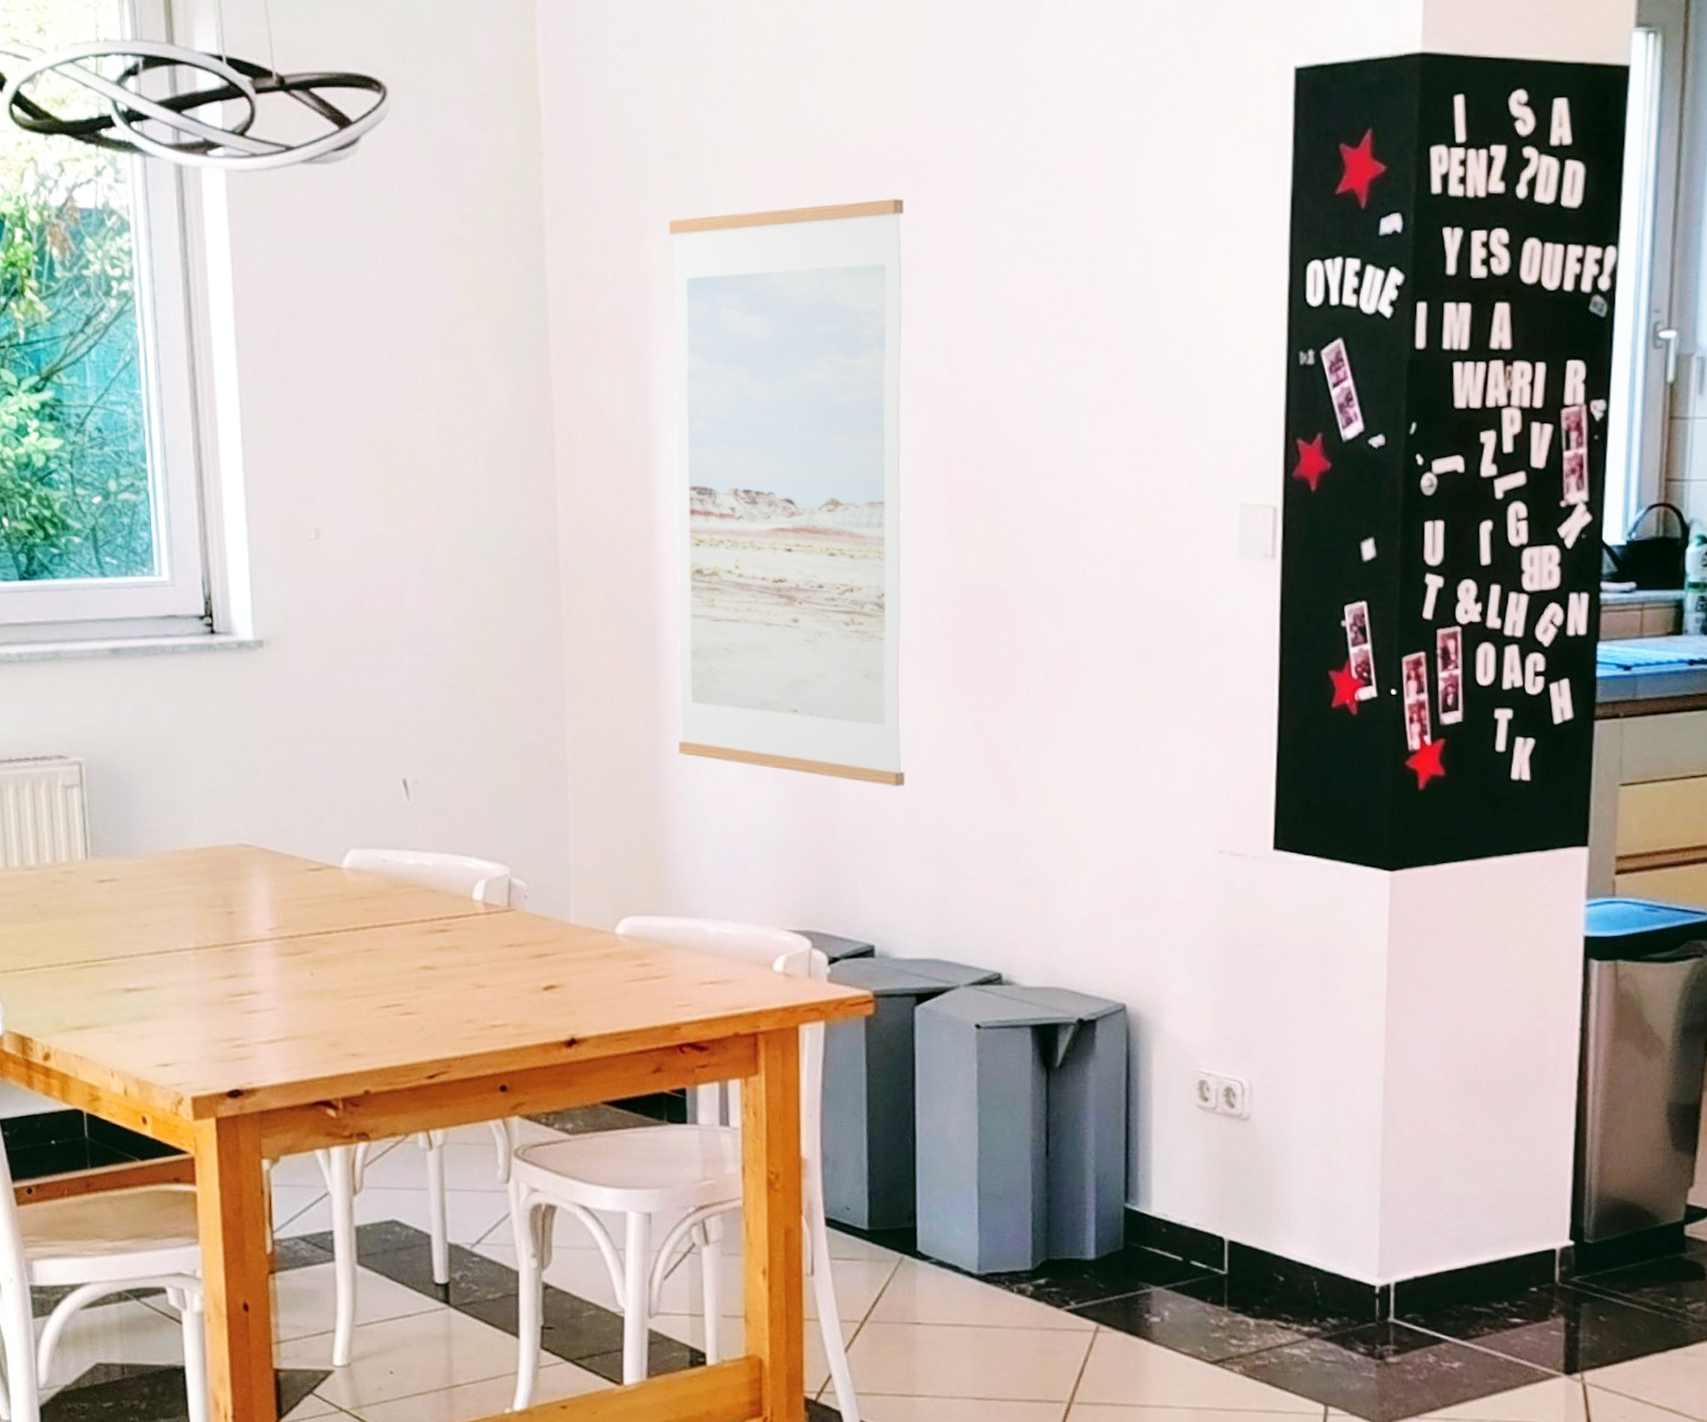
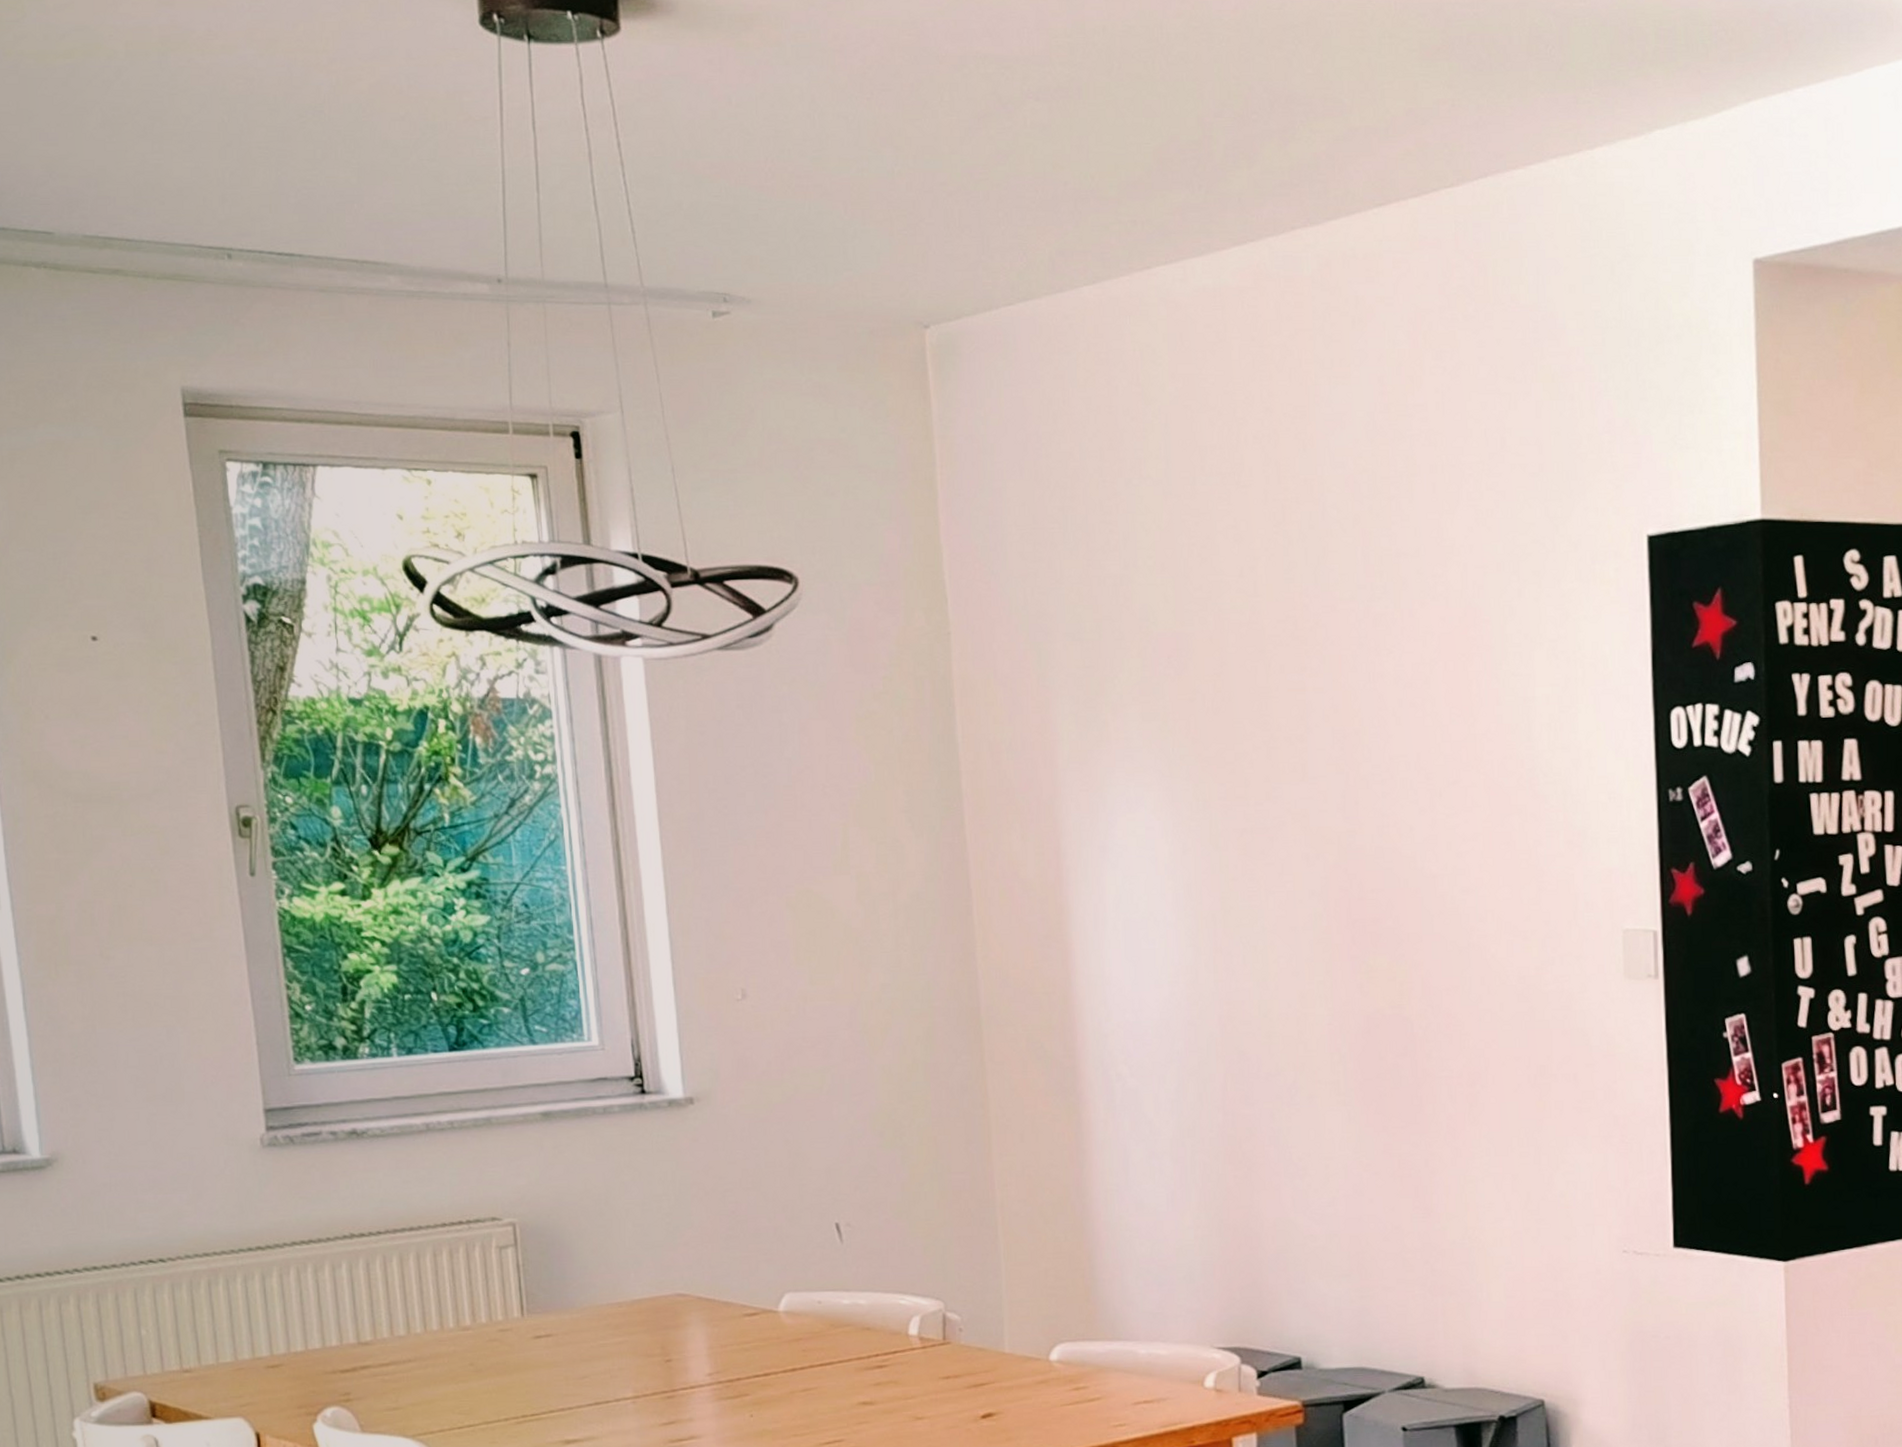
wall art: present [668,199,905,786] -> none [1072,665,1322,1206]

